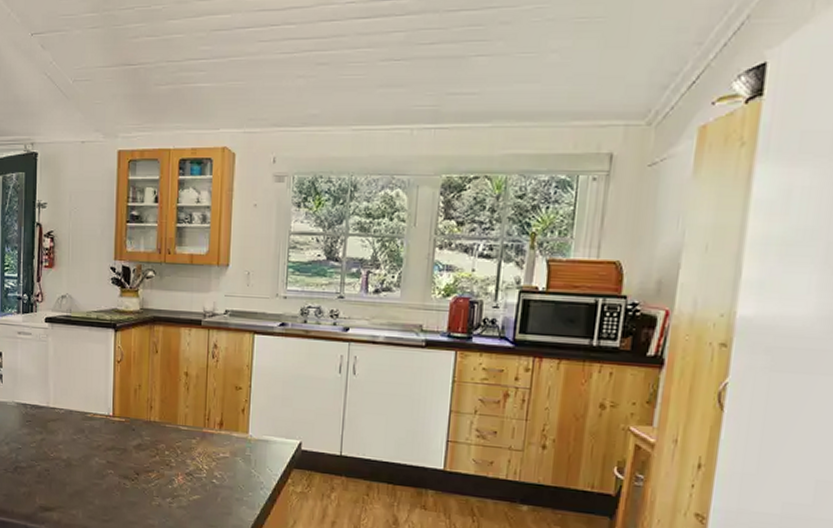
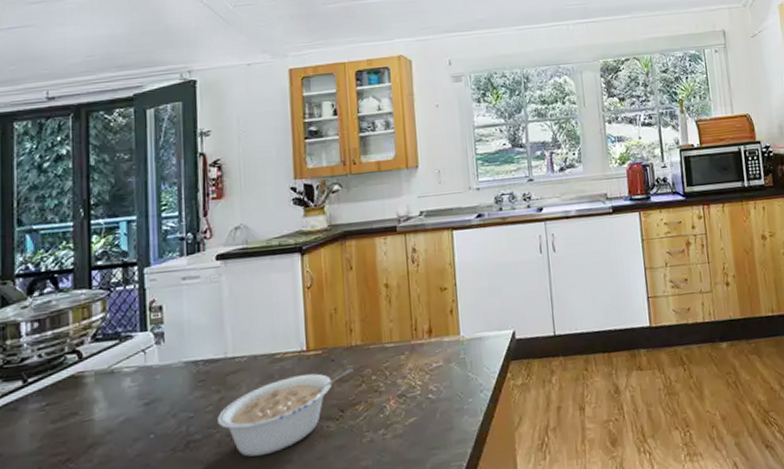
legume: none [39,435,150,493] -> present [217,367,353,457]

